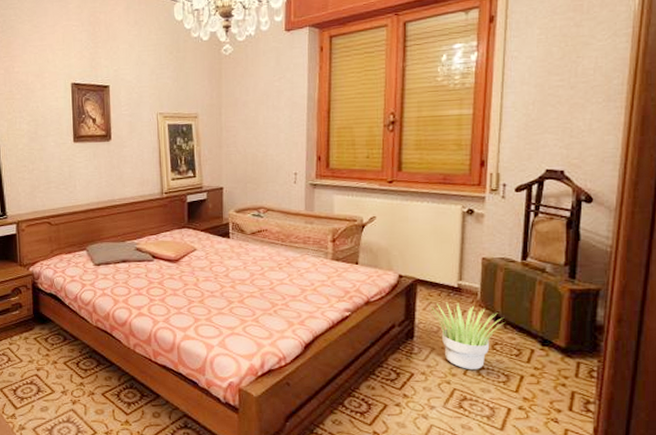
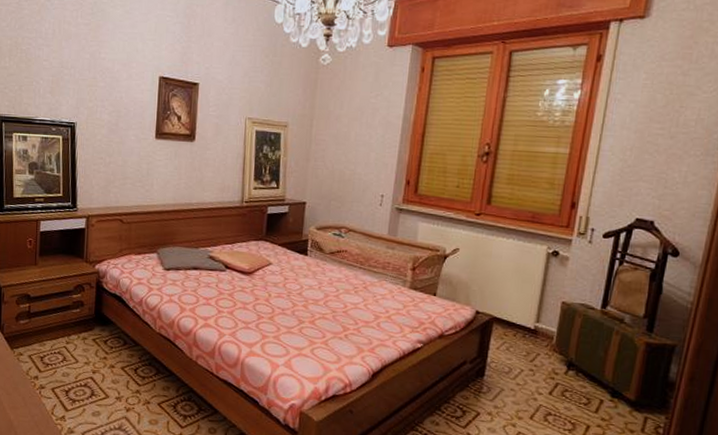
potted plant: present [430,302,505,369] -> none [504,343,577,415]

